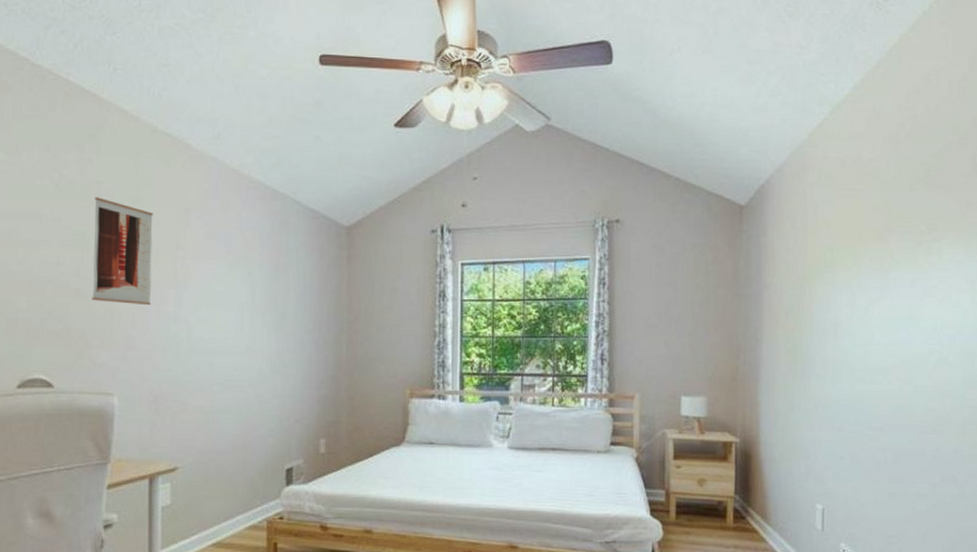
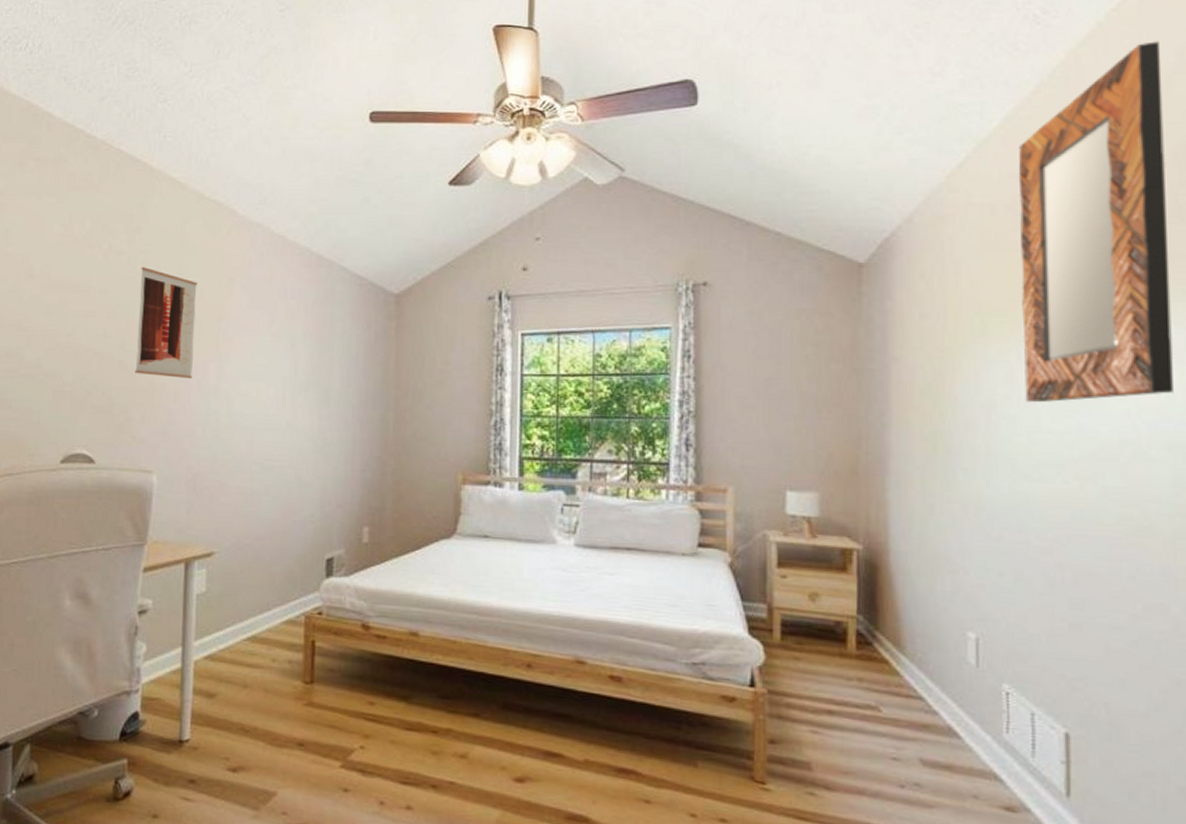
home mirror: none [862,30,968,321] -> present [1018,41,1174,403]

